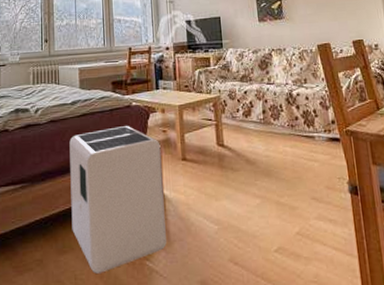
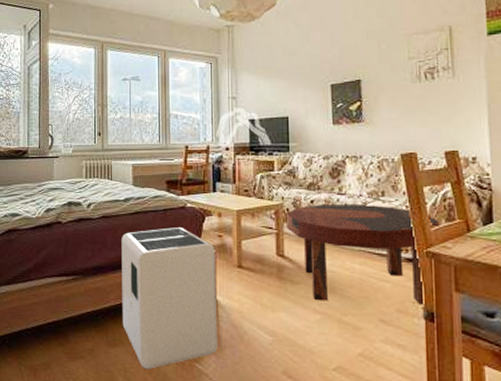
coffee table: none [223,91,354,186] -> present [285,203,439,305]

